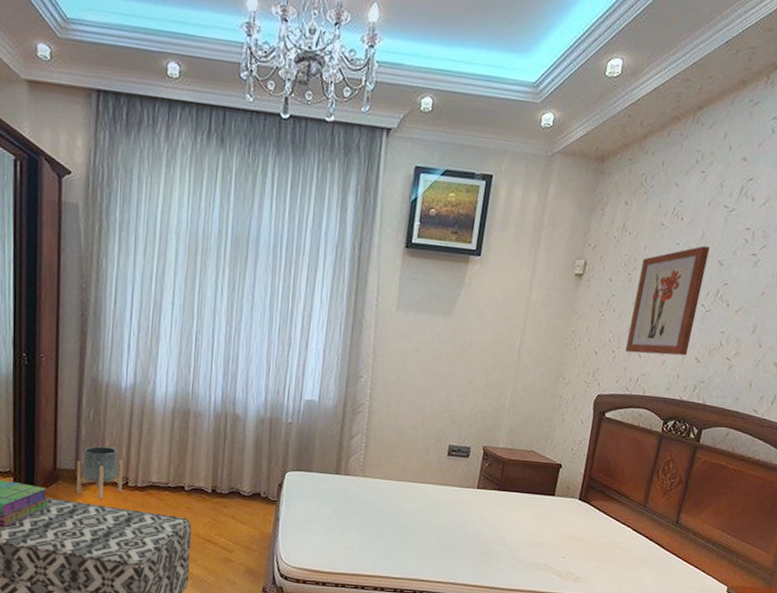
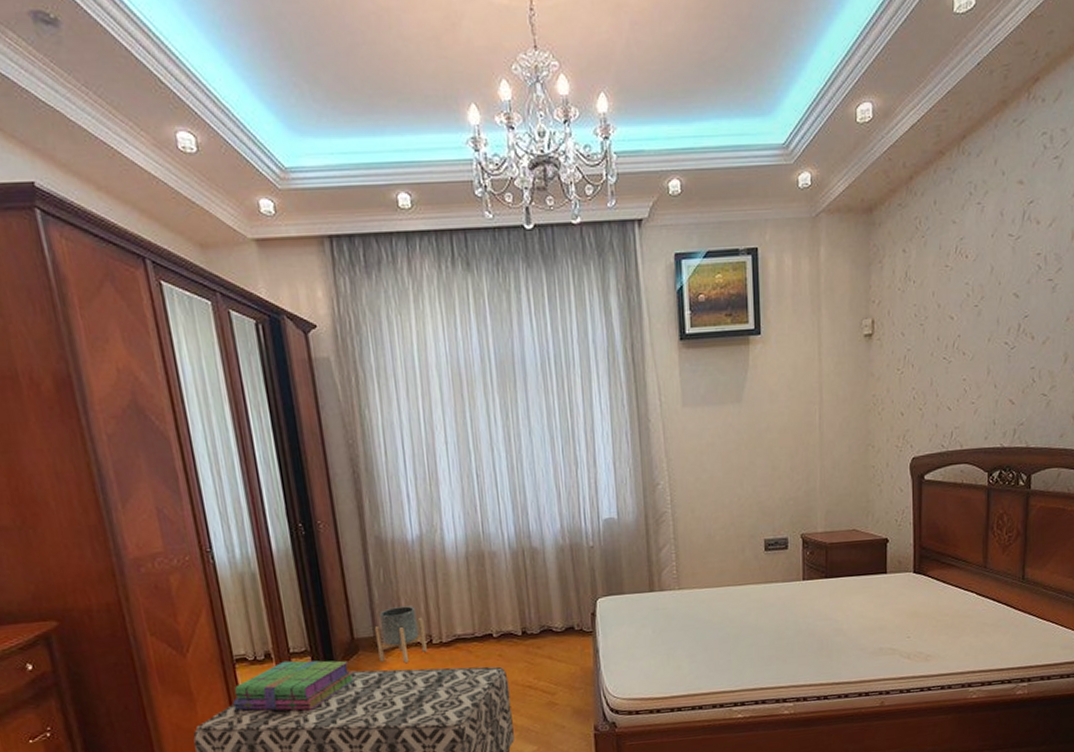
wall art: present [625,245,710,356] -> none [933,280,1002,407]

